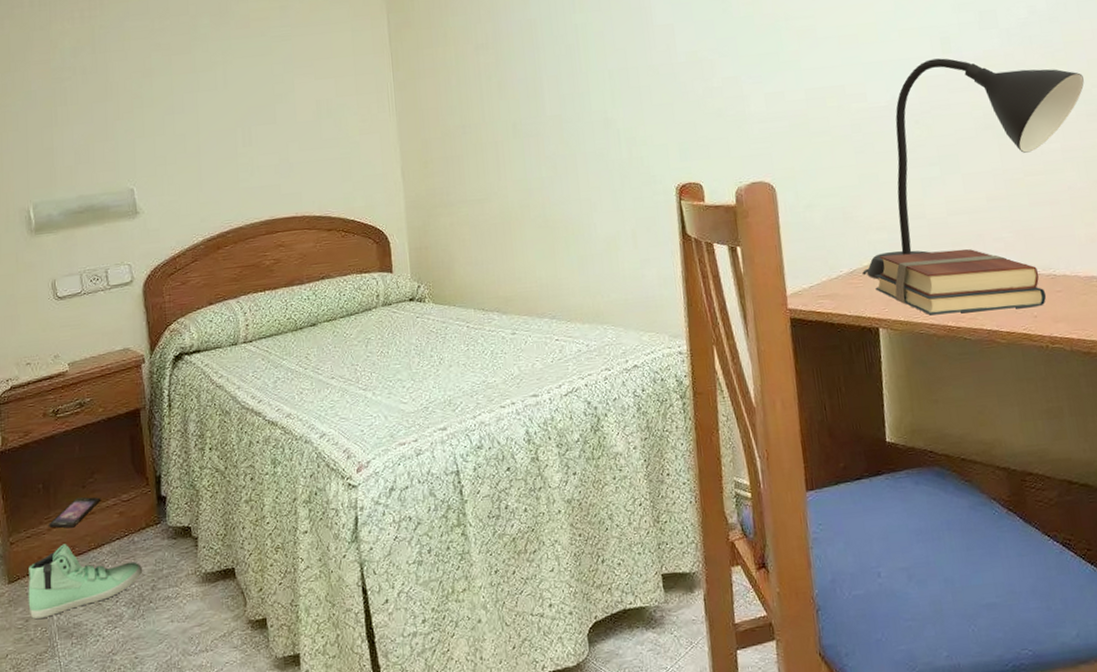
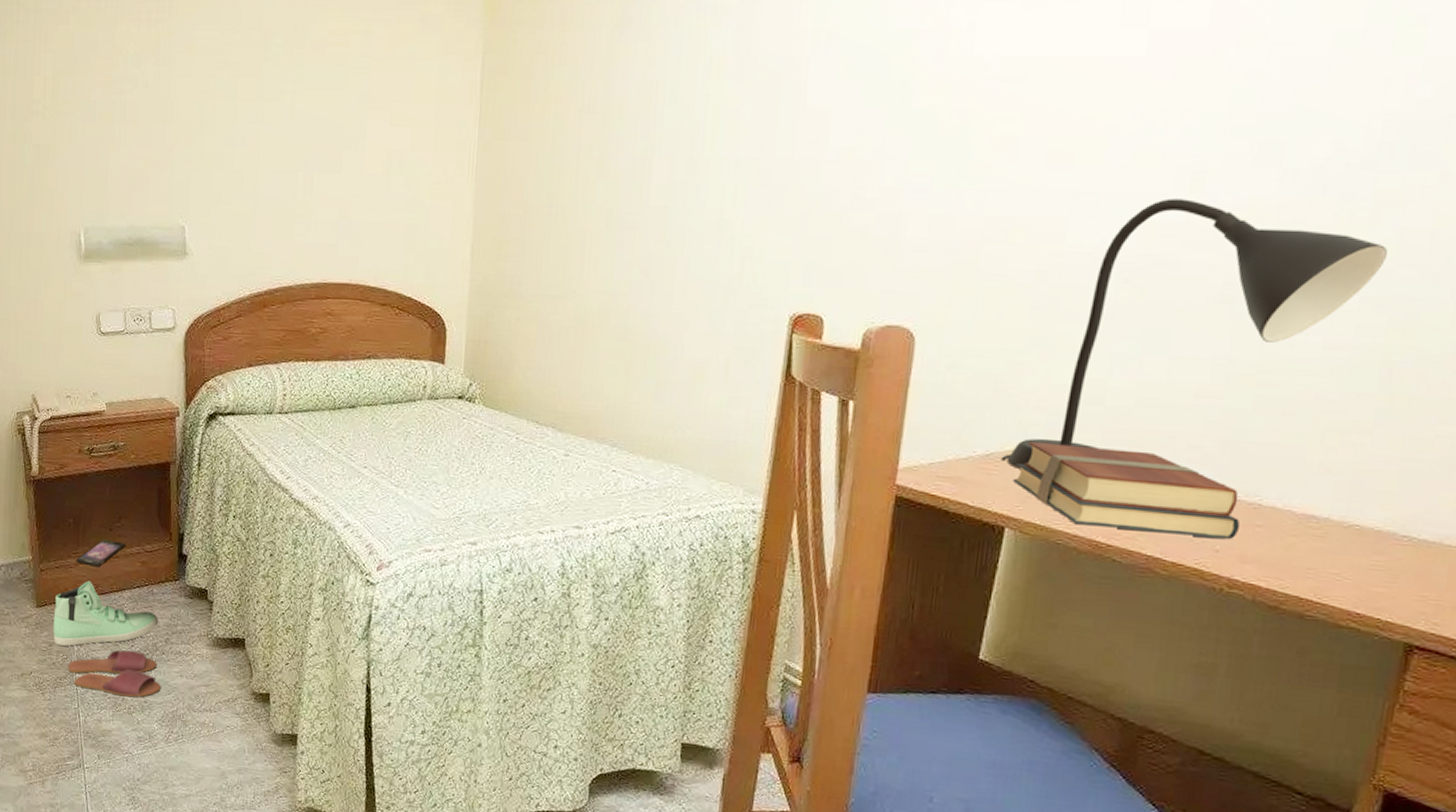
slippers: none [48,606,152,659] -> present [68,650,161,698]

